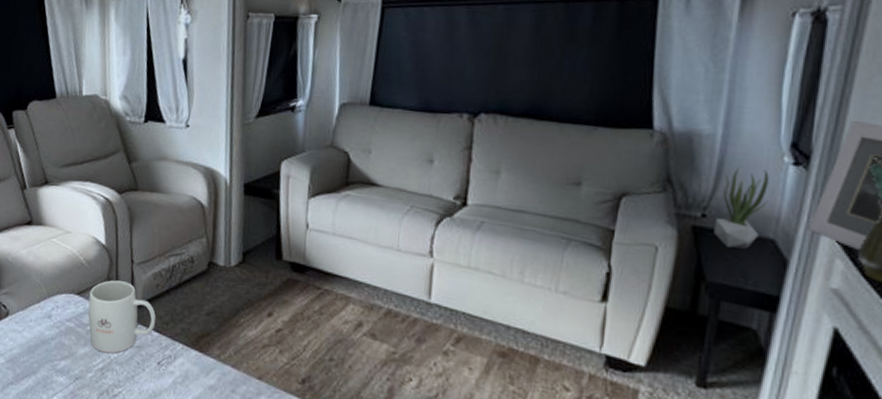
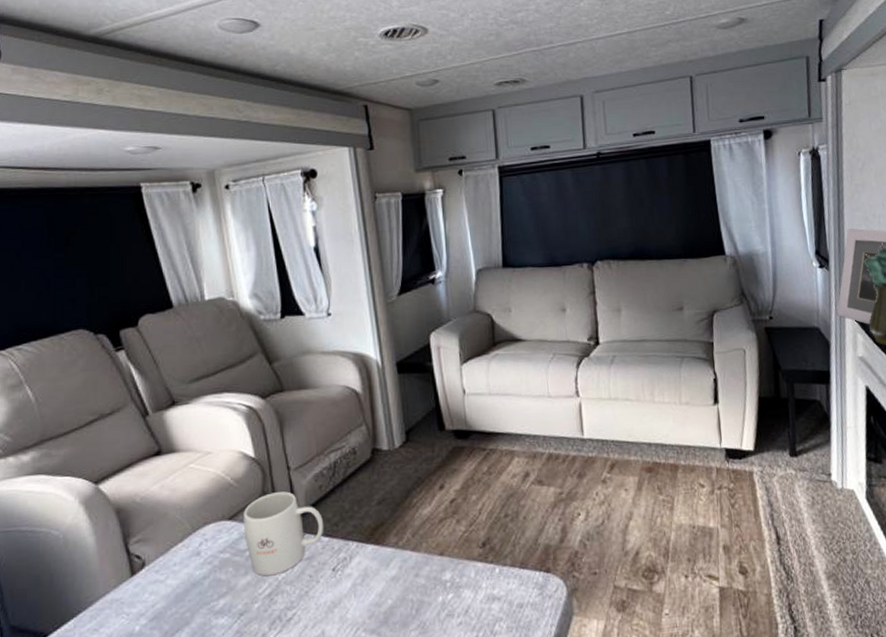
potted plant: present [713,168,769,249] -> none [778,274,810,340]

